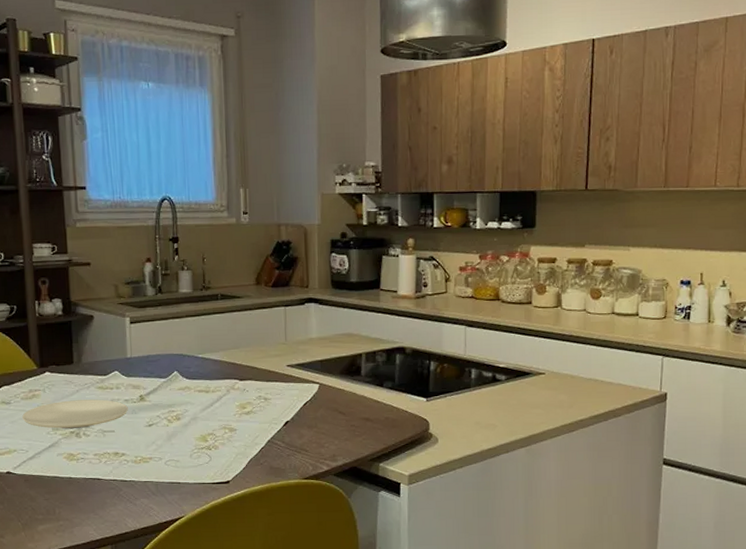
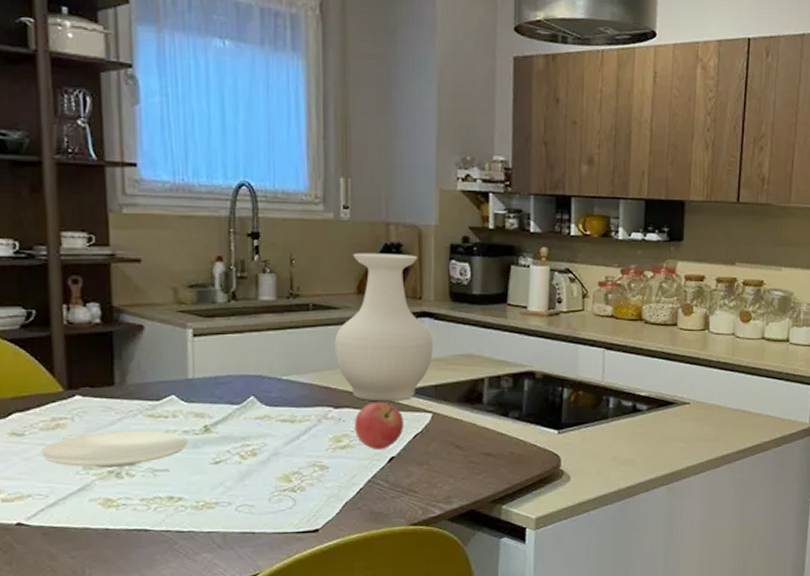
vase: none [238,249,318,375] -> present [334,253,433,402]
fruit: none [255,376,297,415] -> present [354,403,405,449]

